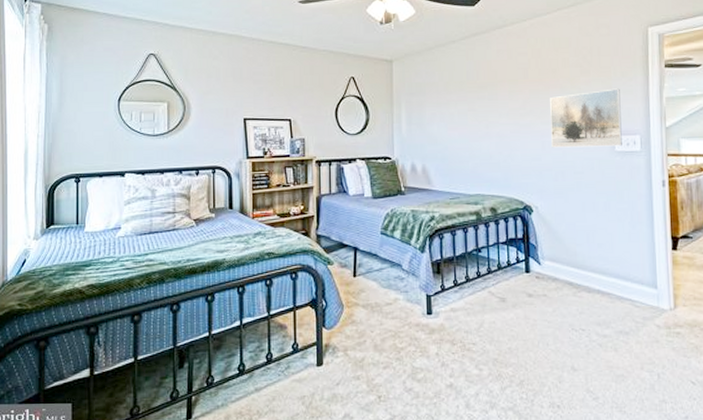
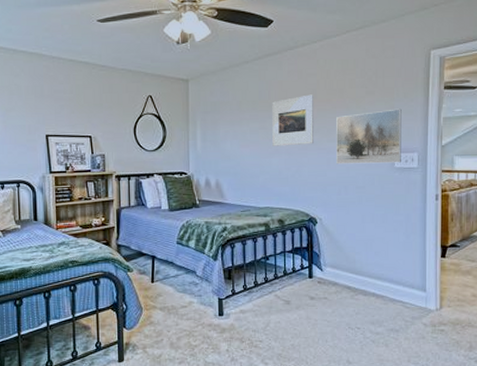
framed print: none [481,74,526,129] -> present [272,94,313,146]

